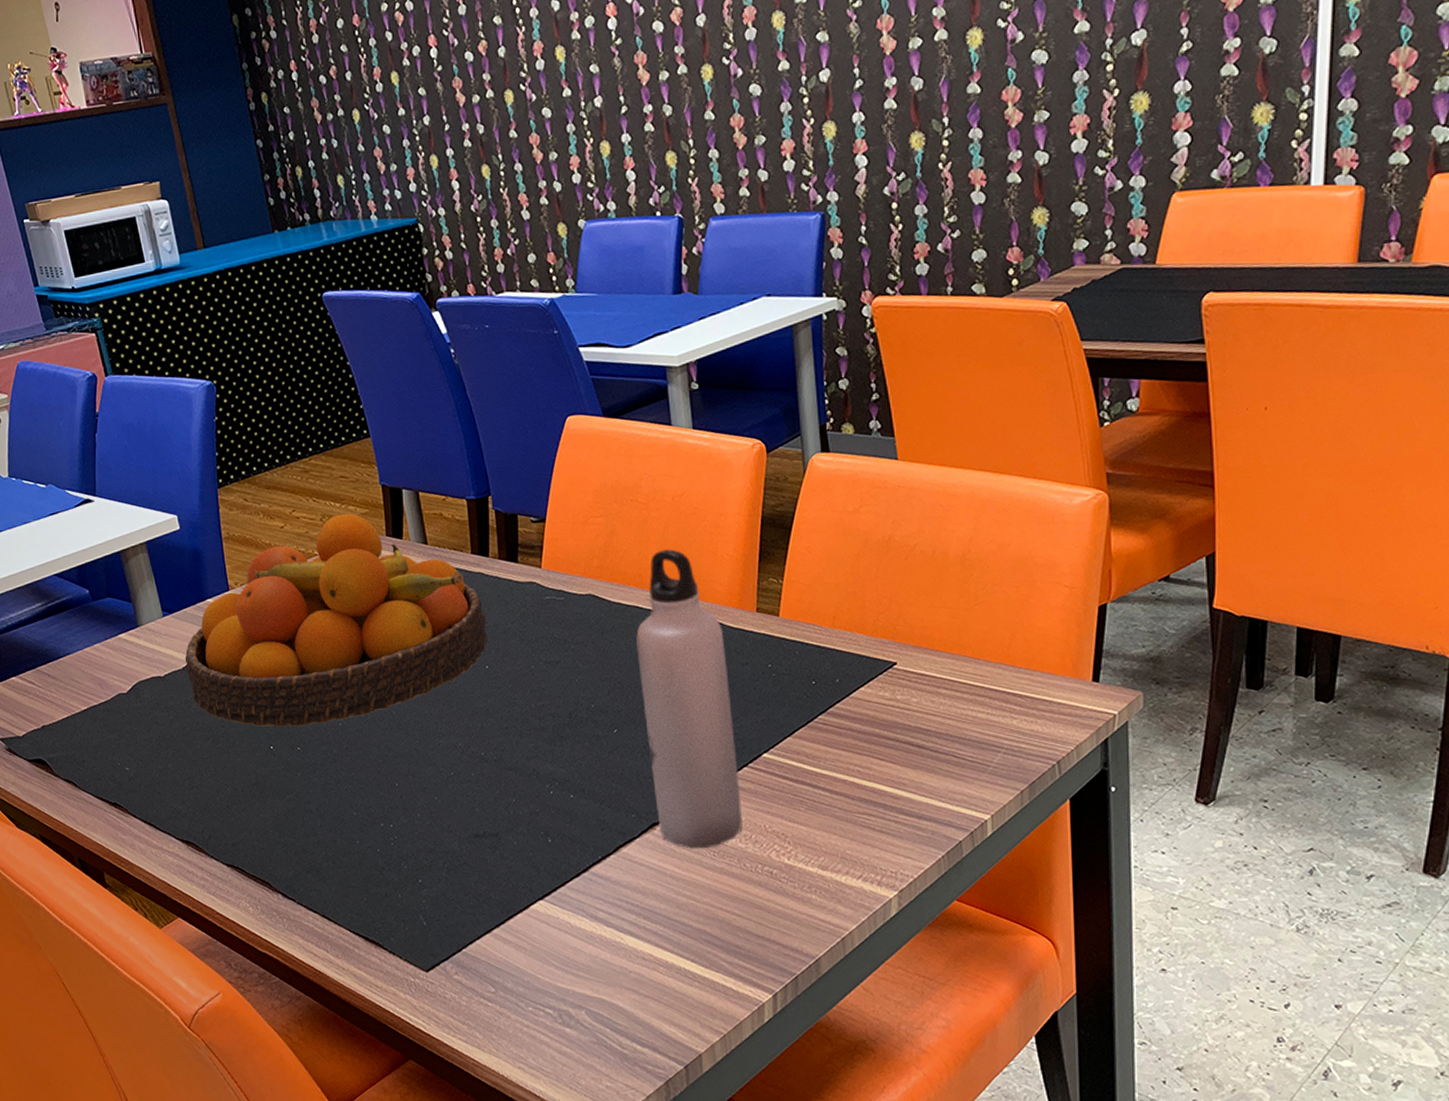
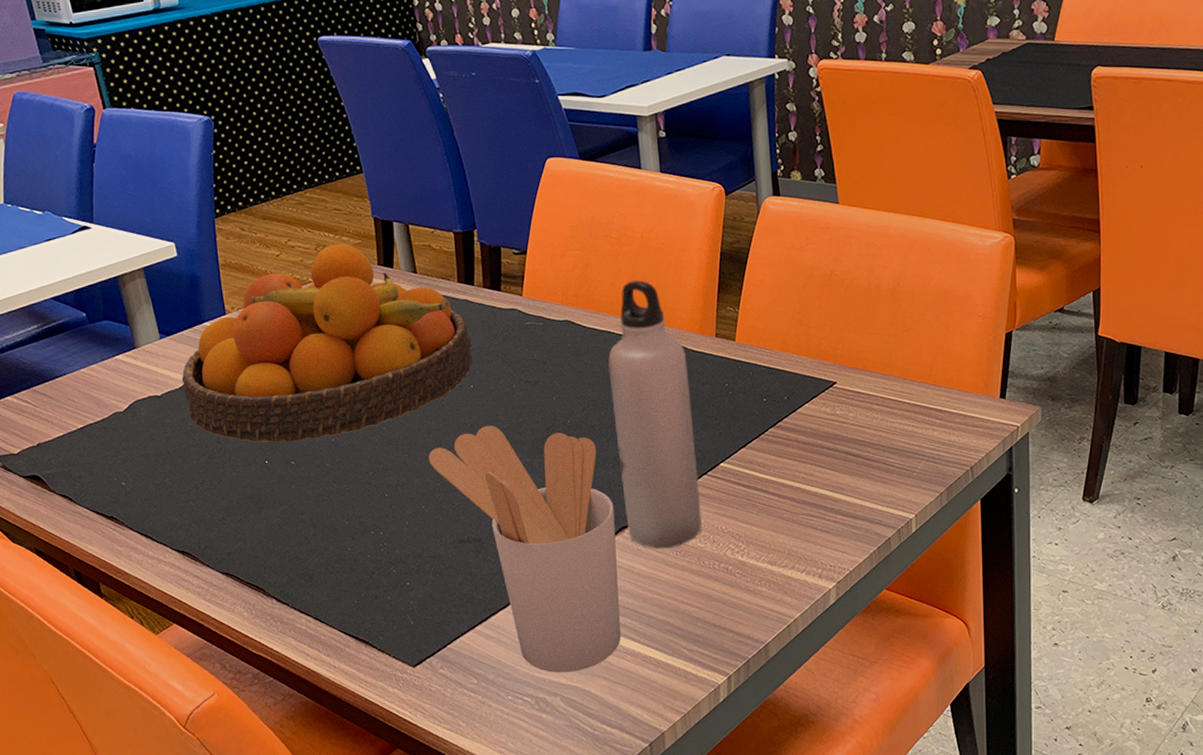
utensil holder: none [441,709,652,984] -> present [428,425,621,673]

